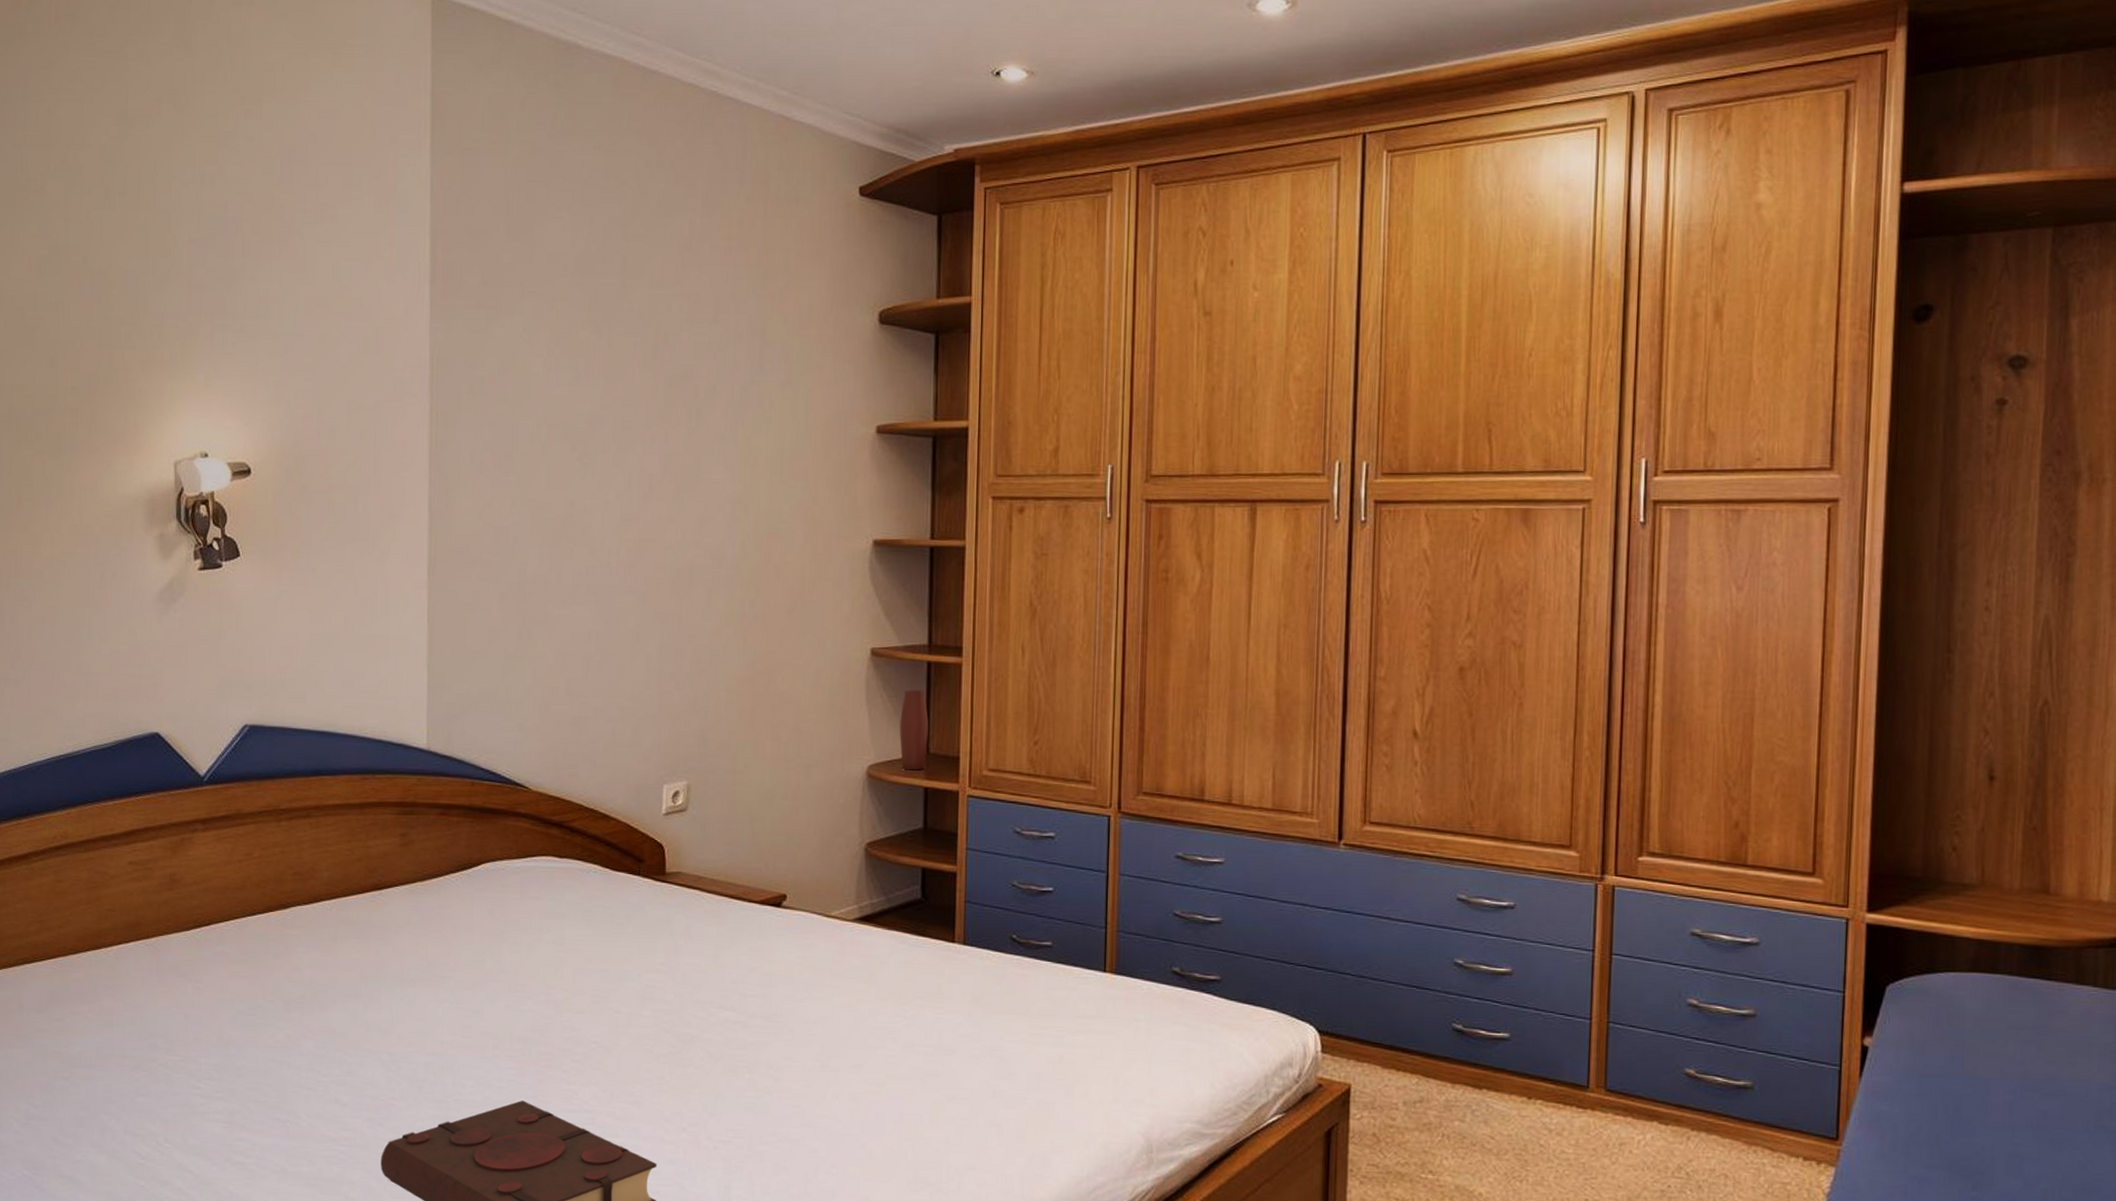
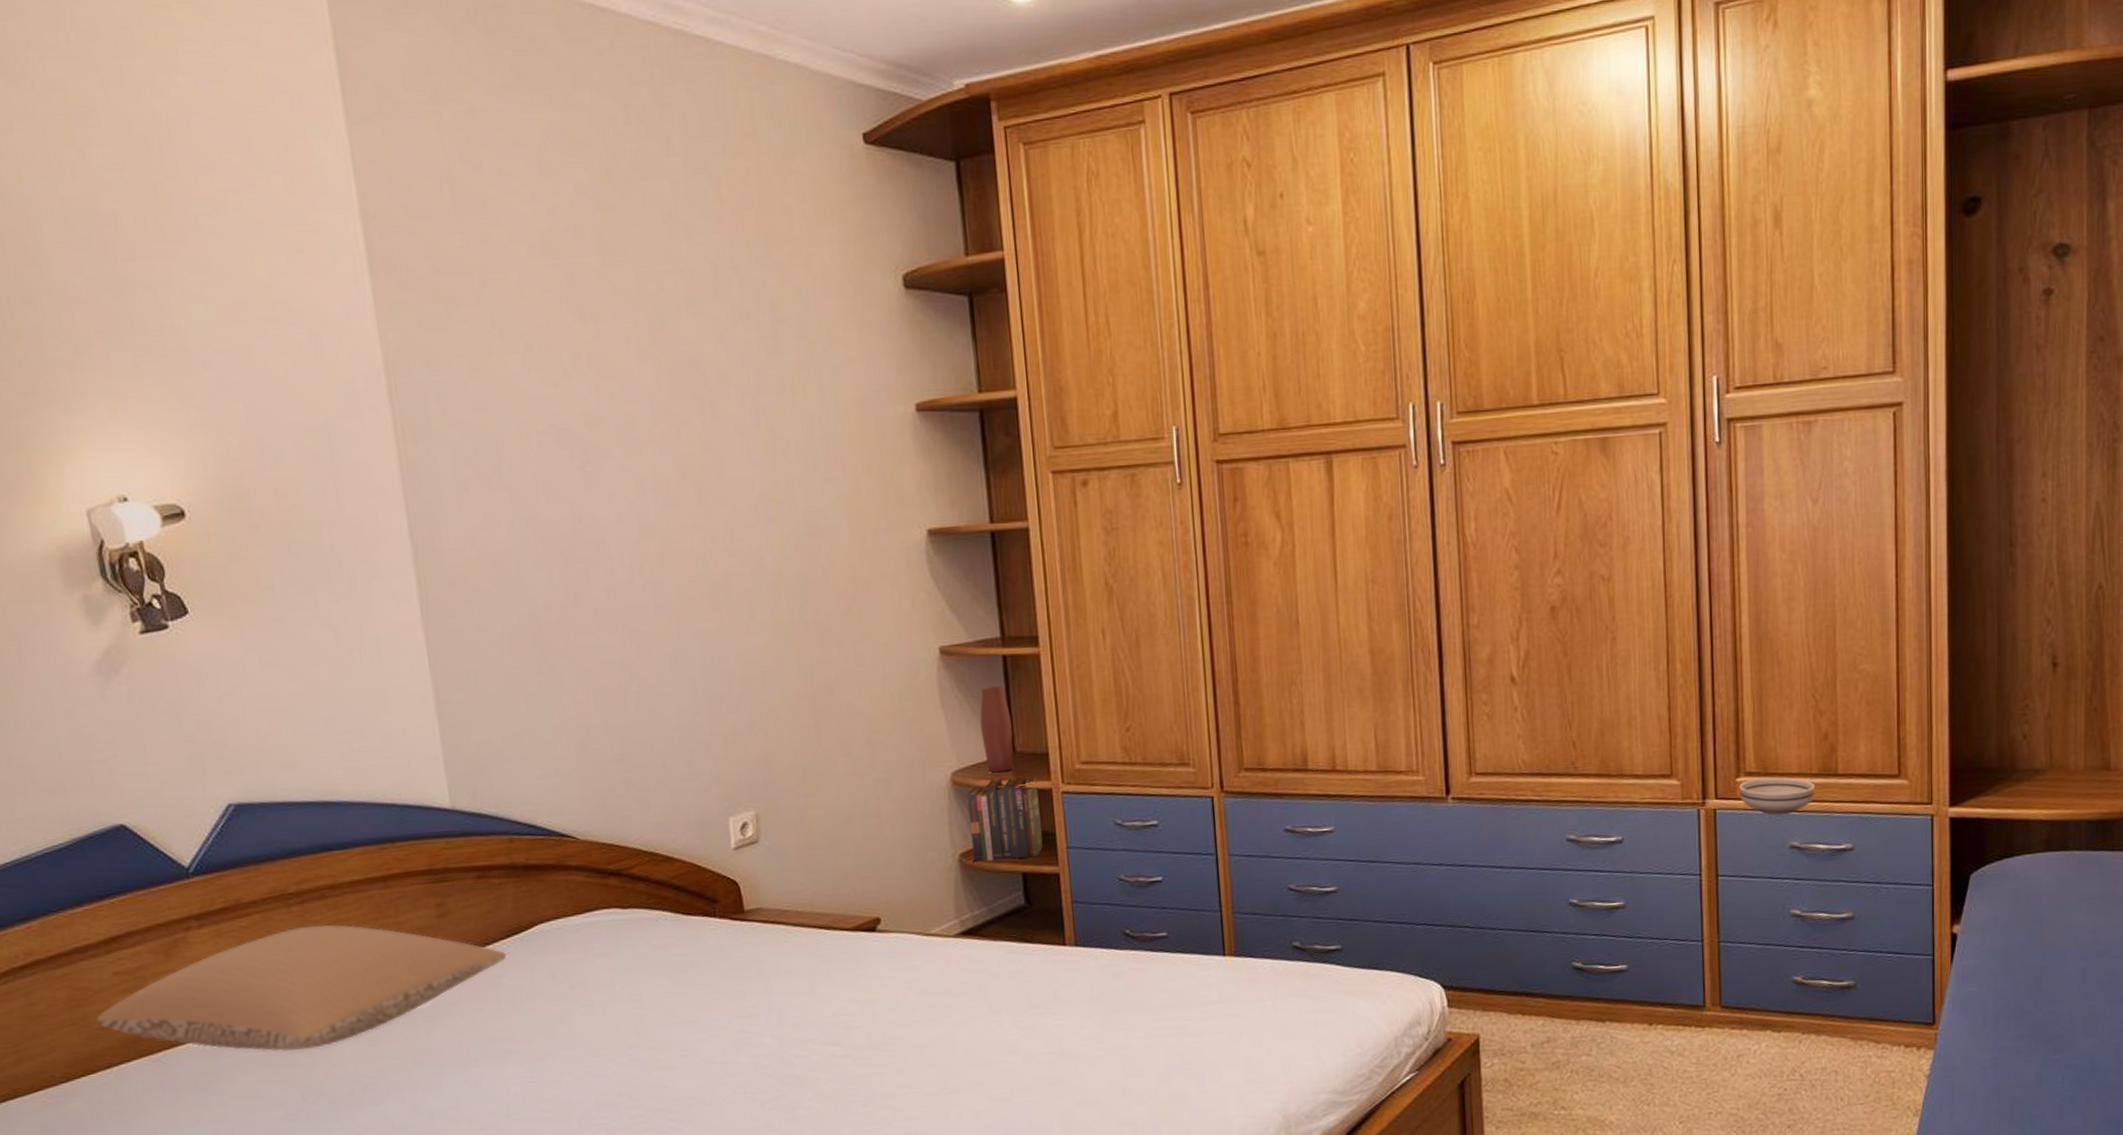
pillow: none [108,840,454,952] -> present [96,924,507,1051]
books: none [878,775,946,854] -> present [966,776,1043,862]
bowl: none [1640,860,1722,901] -> present [1739,777,1815,816]

